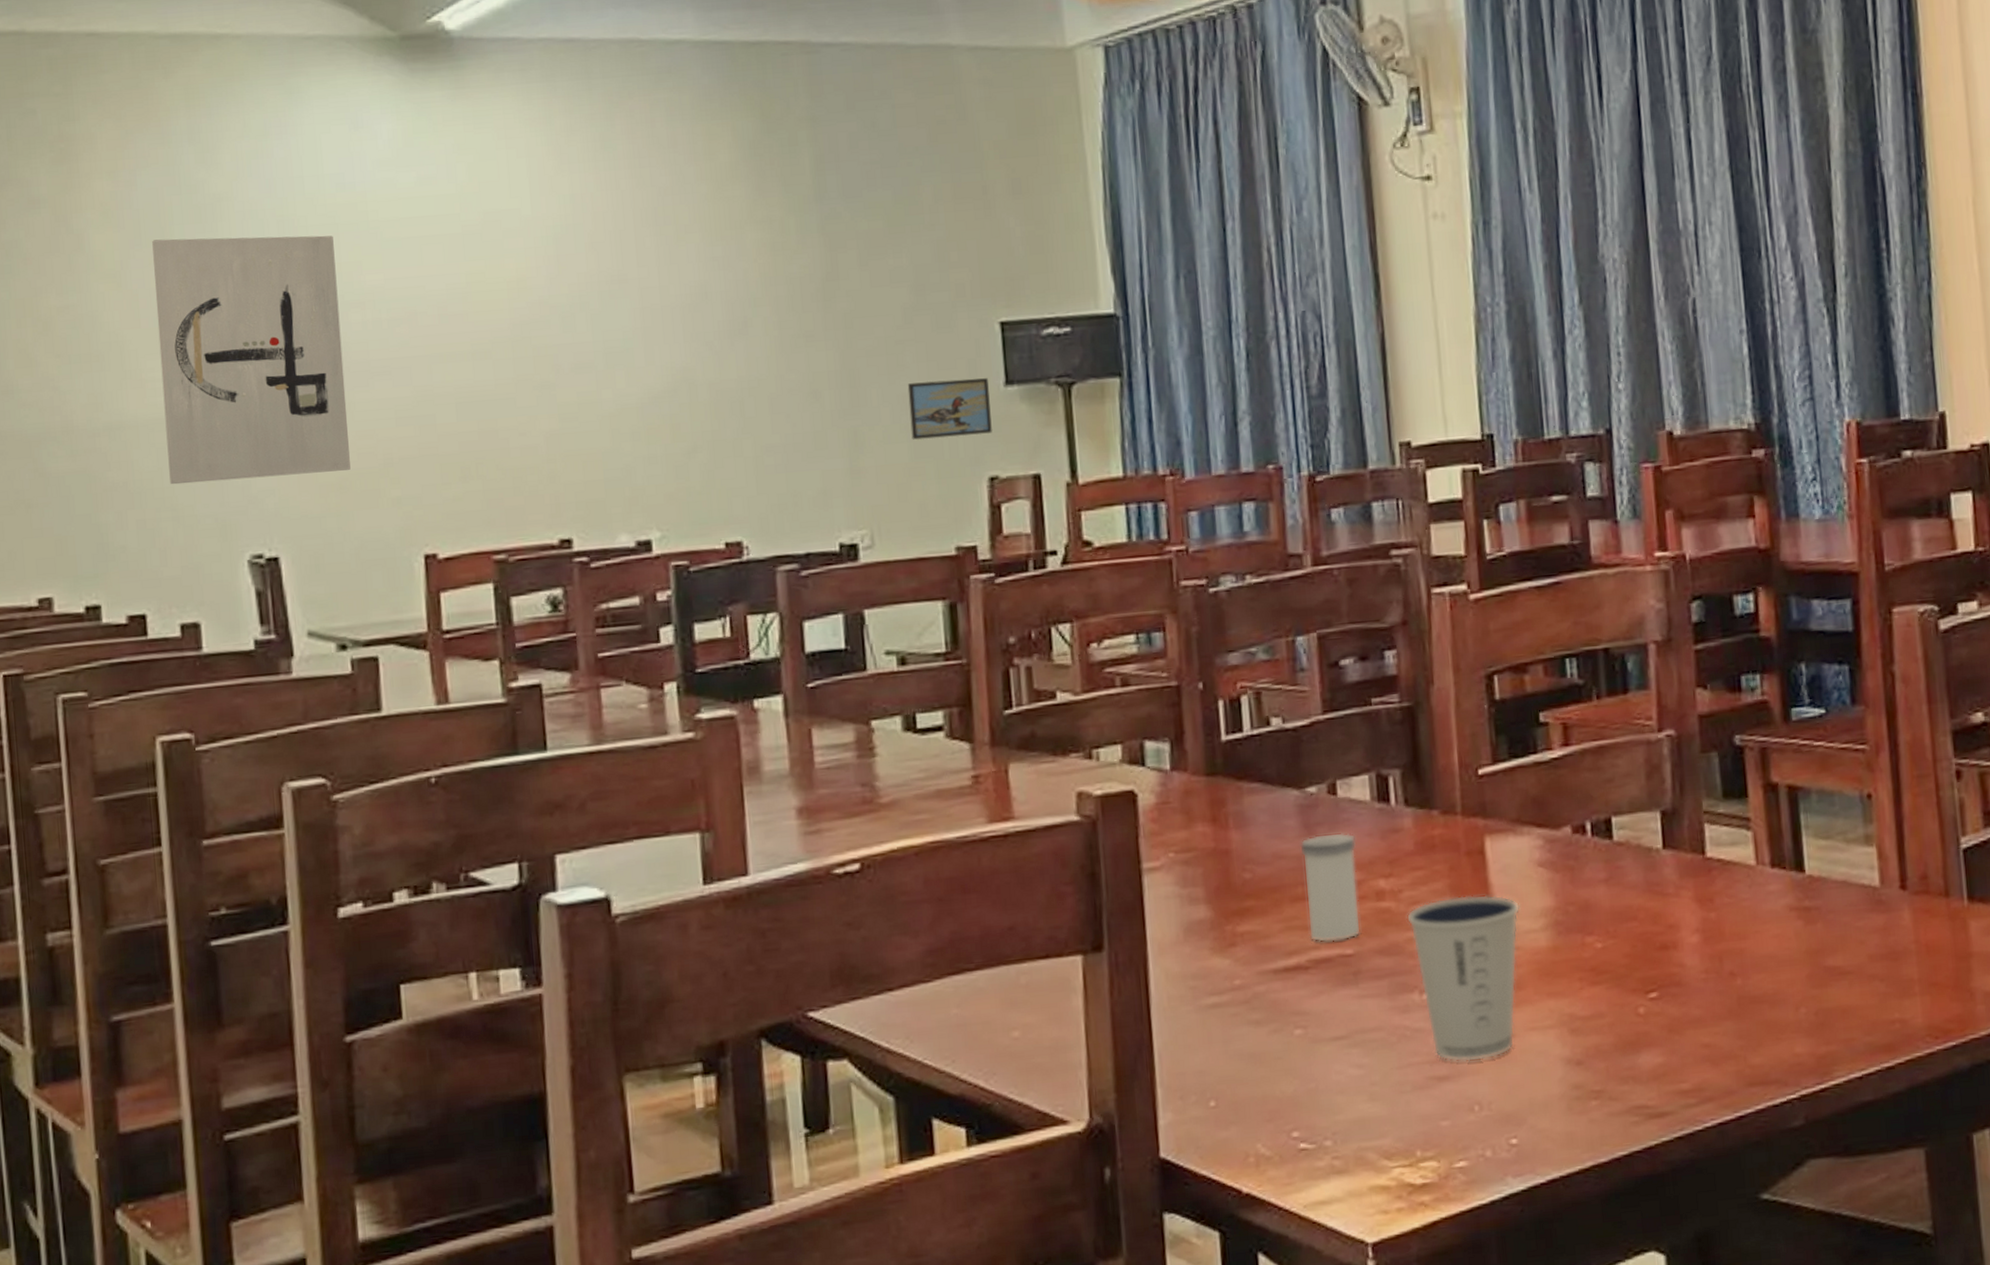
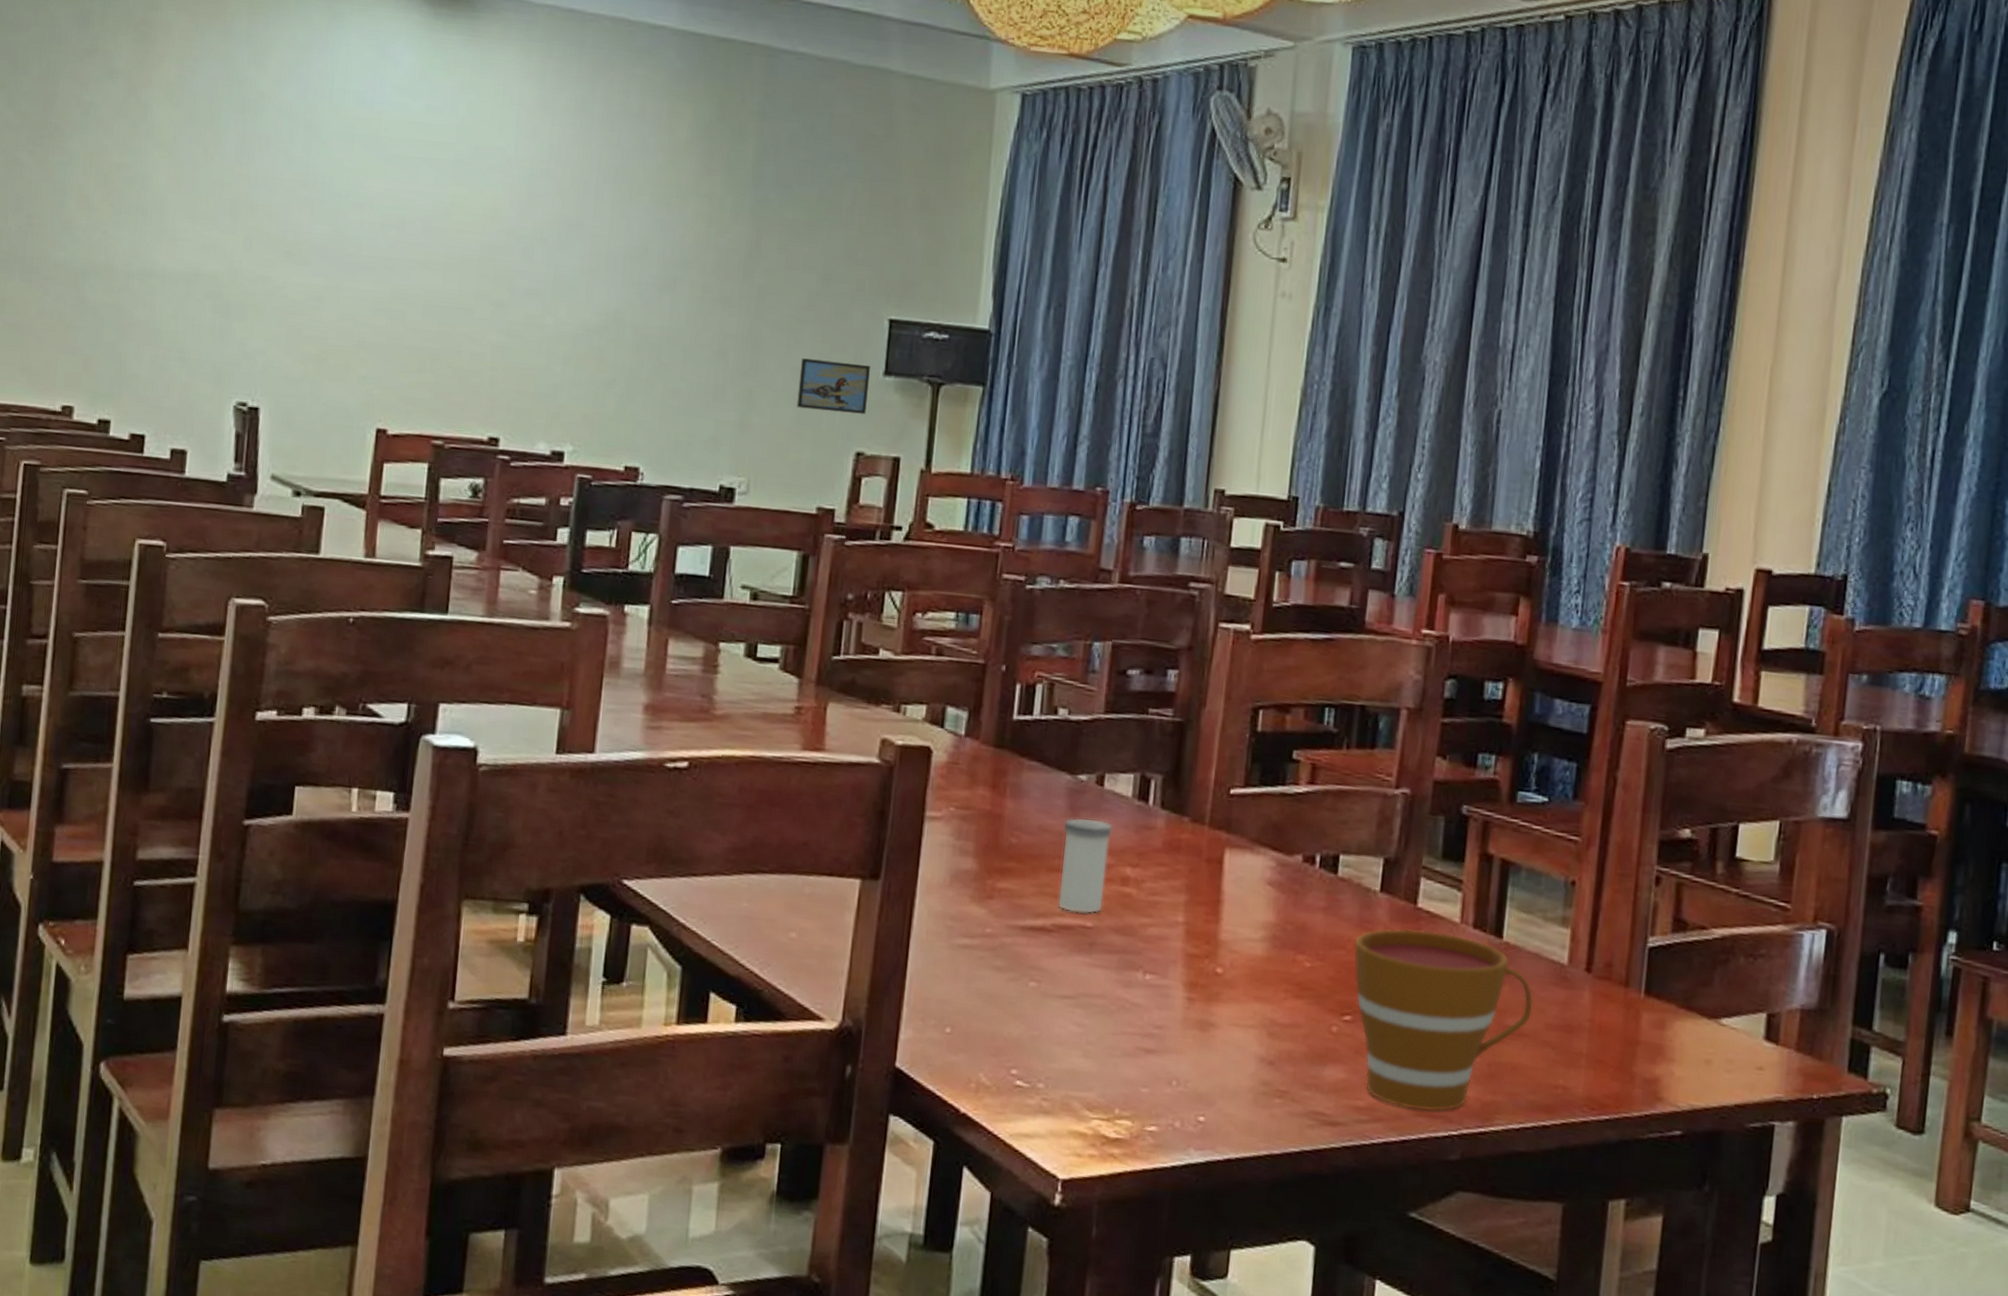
wall art: present [152,235,351,485] -> none [183,121,349,345]
dixie cup: present [1407,894,1521,1062] -> none [1145,895,1245,1043]
cup: none [1645,878,1852,1081] -> present [1353,928,1533,1112]

